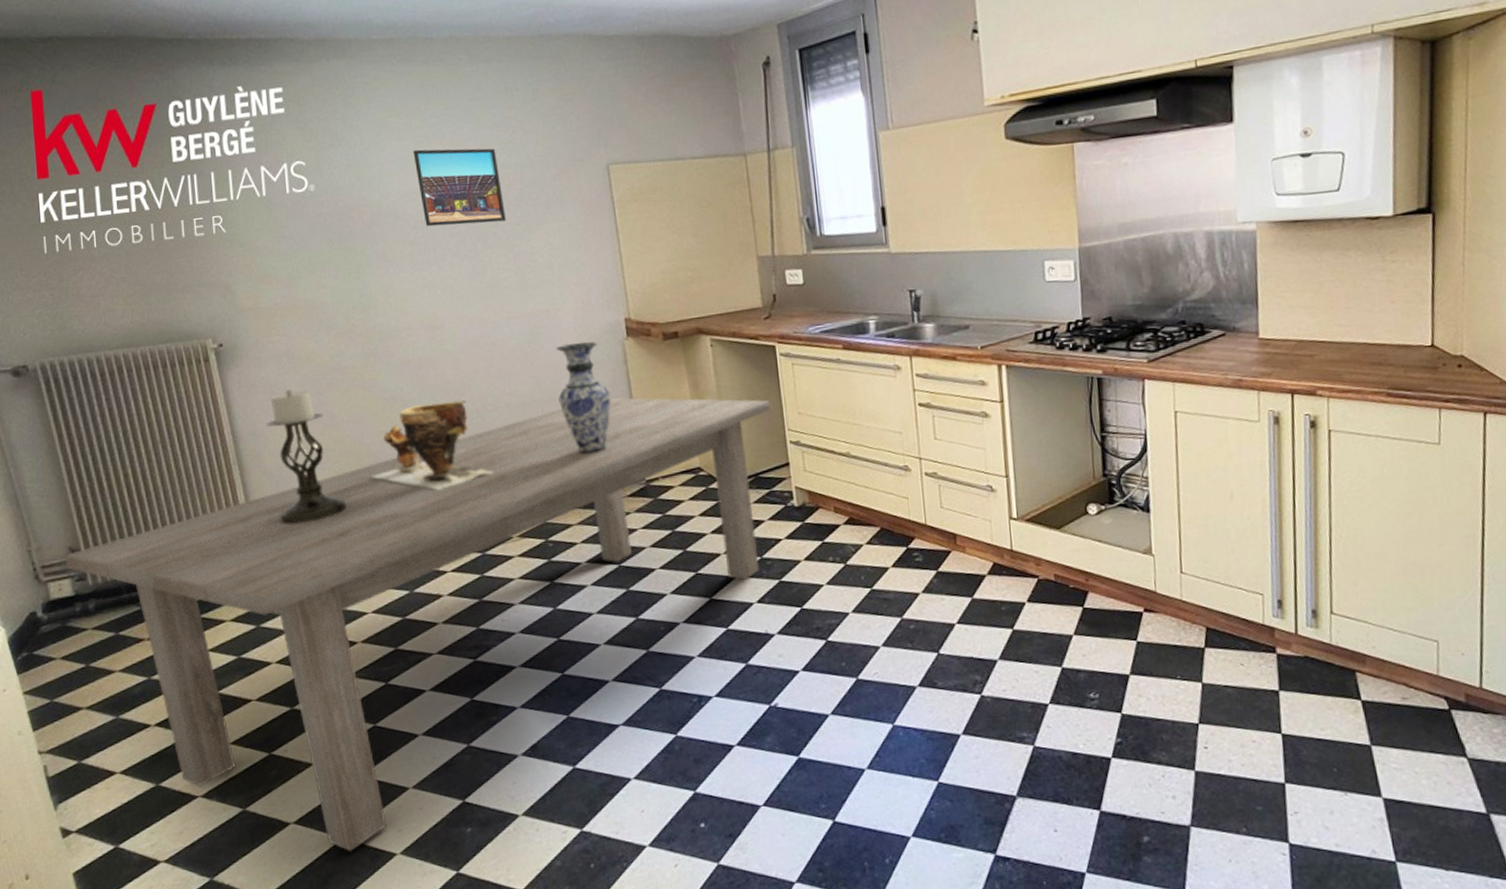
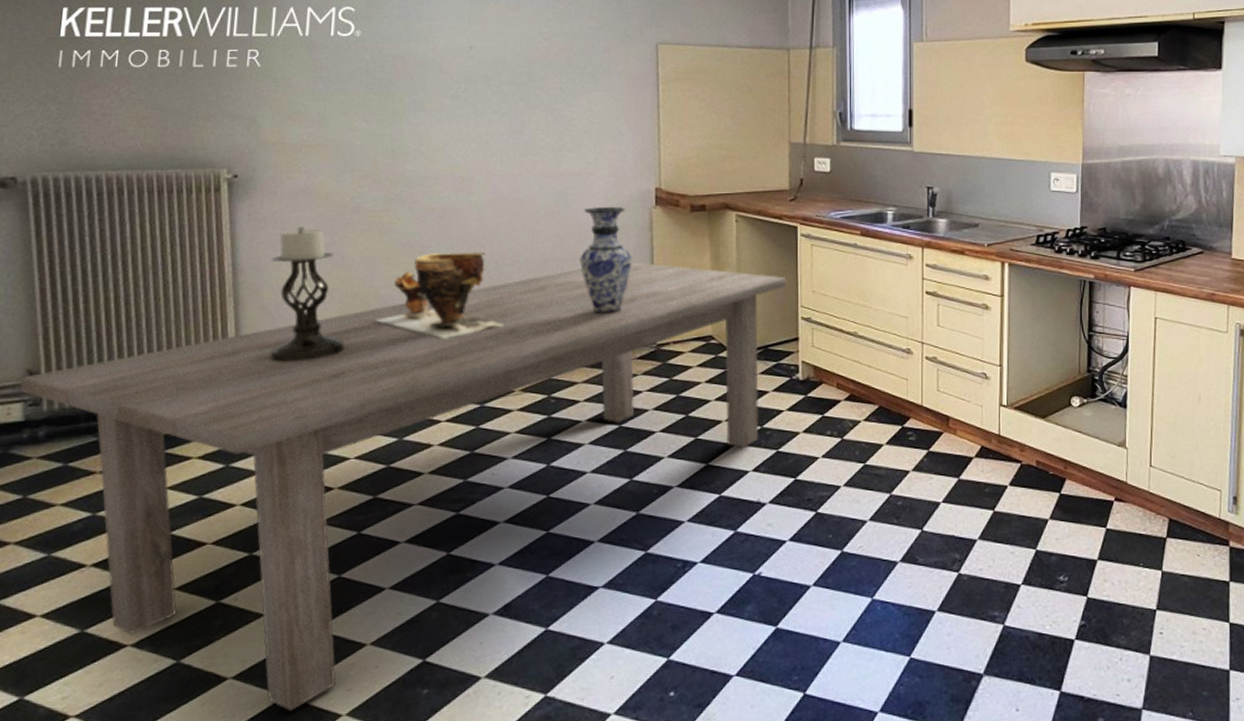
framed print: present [413,148,506,227] -> none [466,9,551,85]

